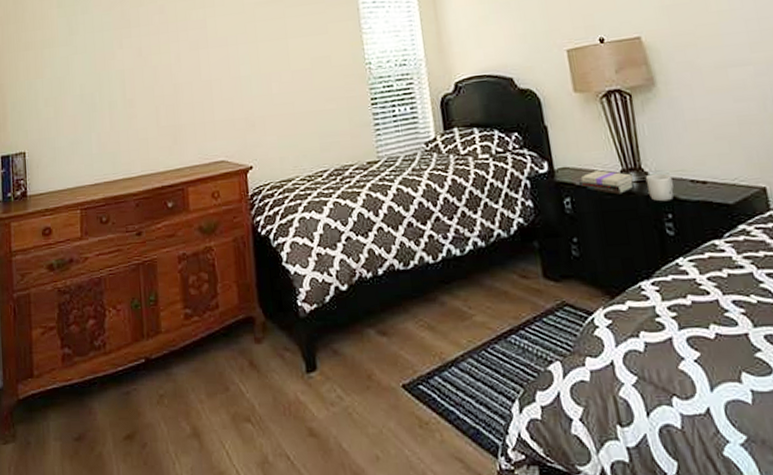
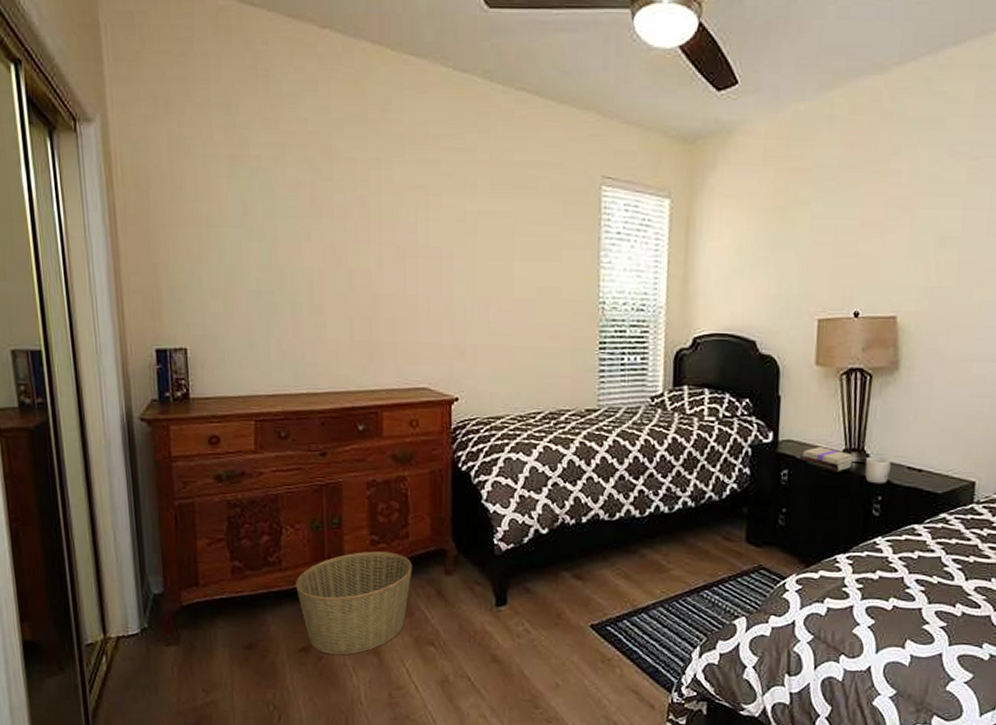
basket: none [119,324,225,441] -> present [296,551,413,655]

